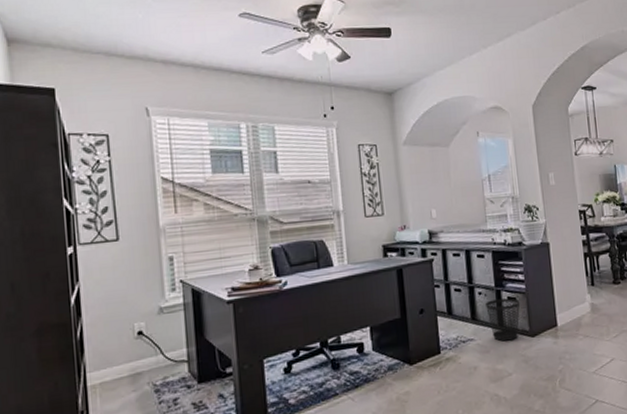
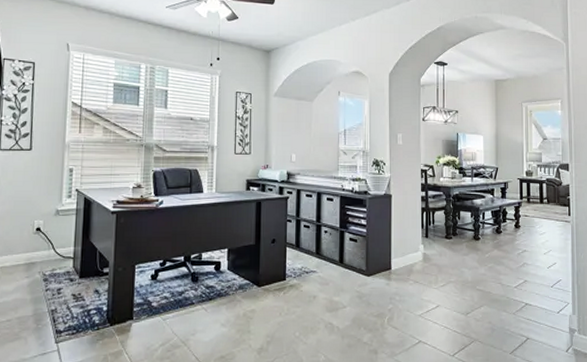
wastebasket: present [485,298,521,342] -> none [330,239,360,277]

